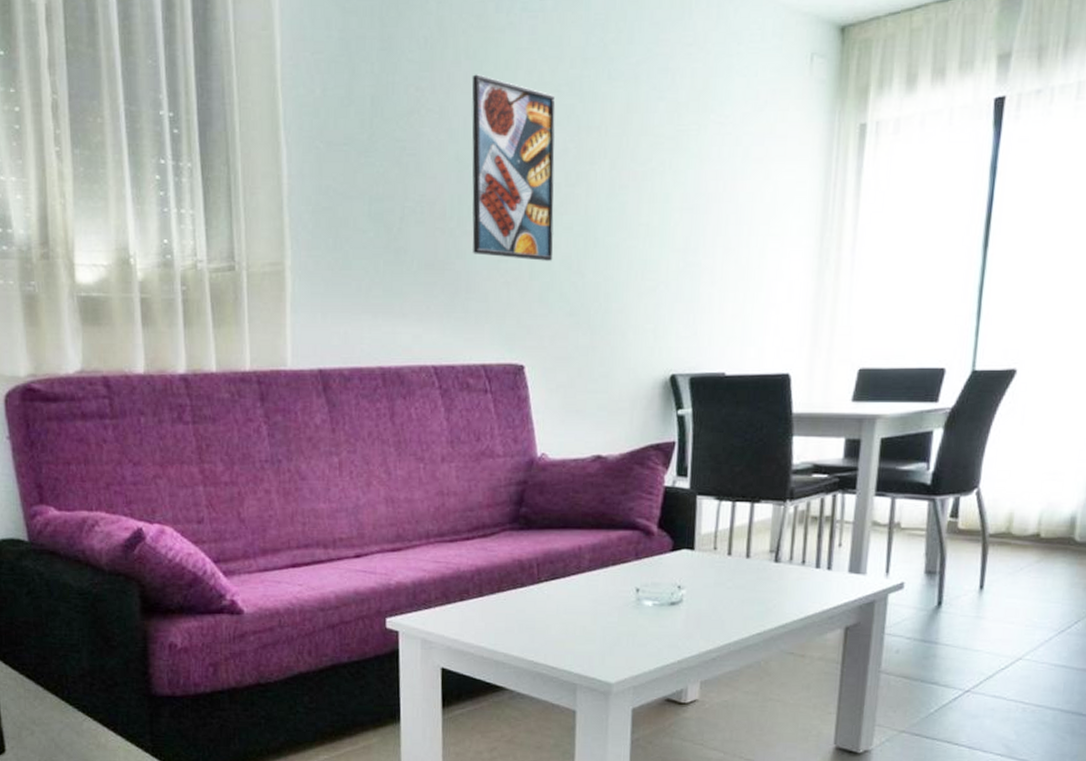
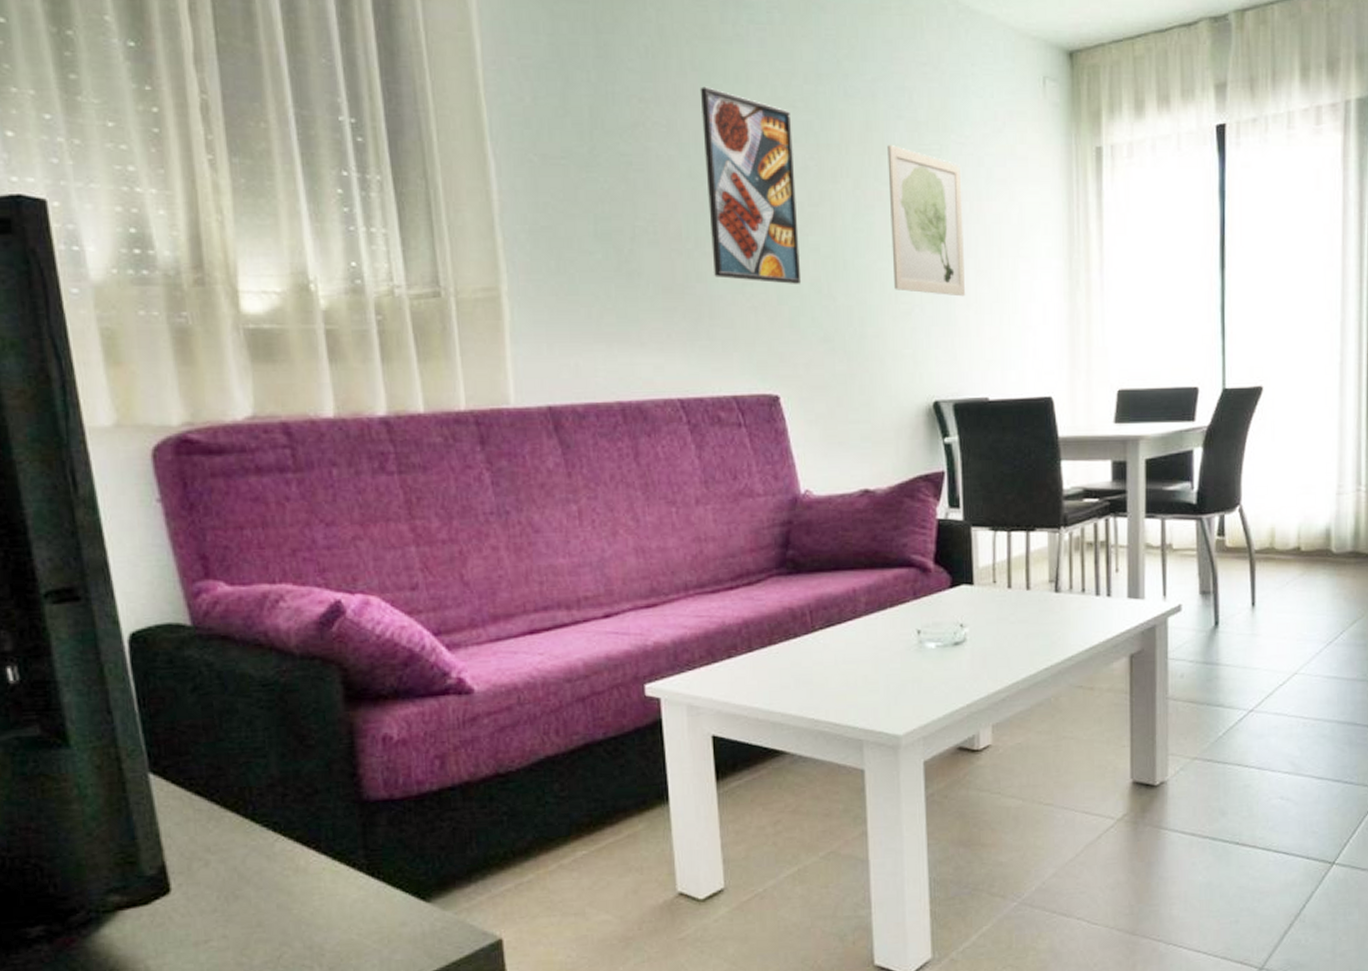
wall art: none [641,126,718,274] -> present [887,145,965,297]

